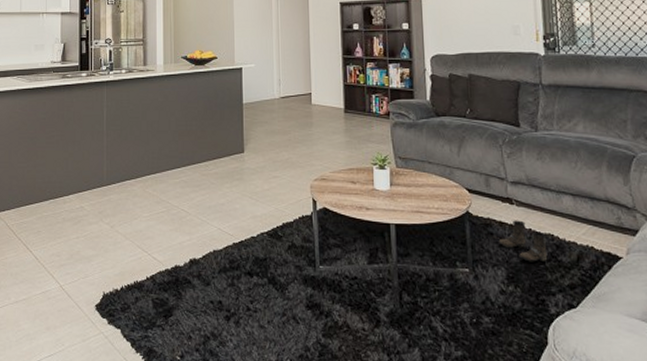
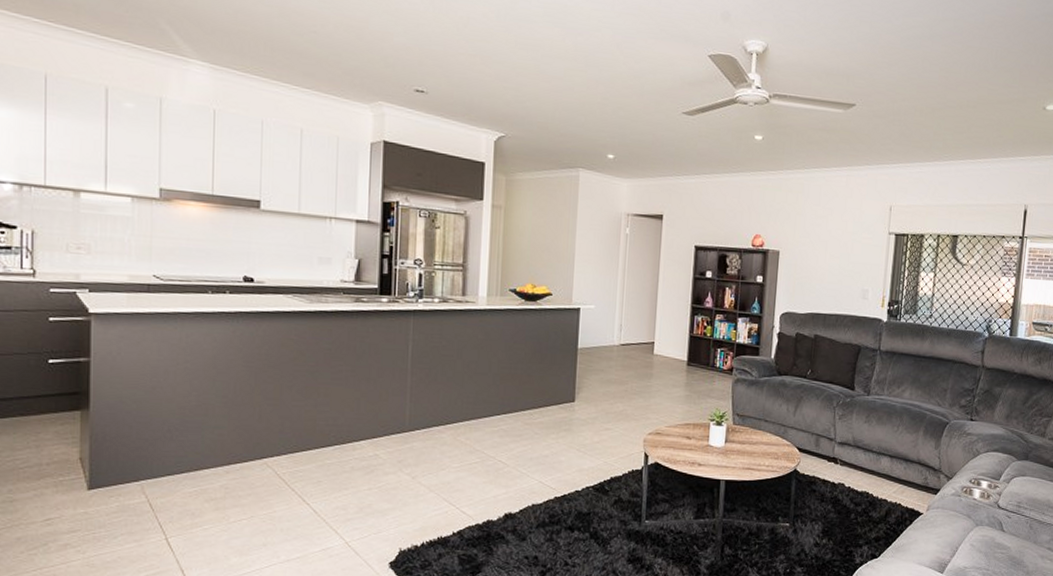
boots: present [498,220,548,262] -> none [819,478,862,517]

